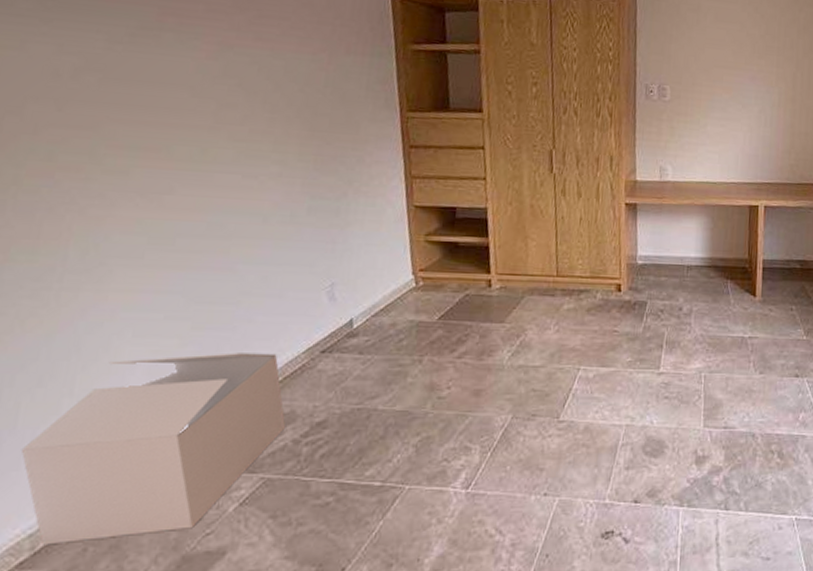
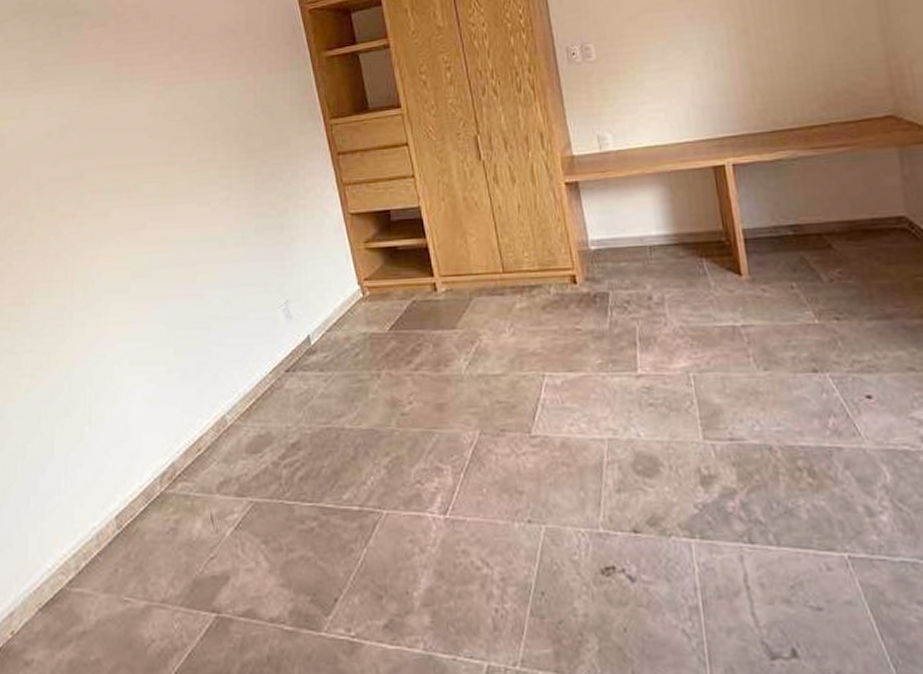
cardboard box: present [21,353,286,546] -> none [59,375,265,565]

